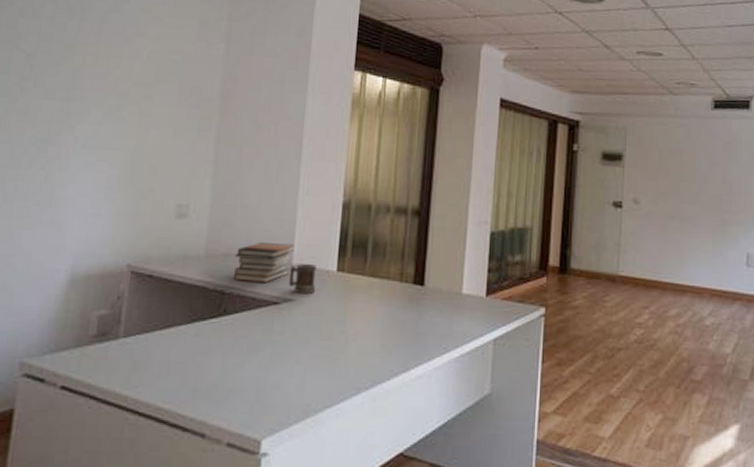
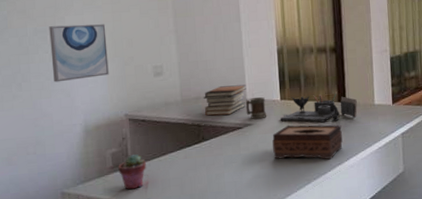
wall art: none [44,135,126,211] -> present [49,24,109,83]
potted succulent: none [103,322,142,371] -> present [118,154,146,190]
tissue box: none [315,308,413,362] -> present [272,124,343,159]
desk organizer: none [332,268,439,311] -> present [280,91,357,123]

